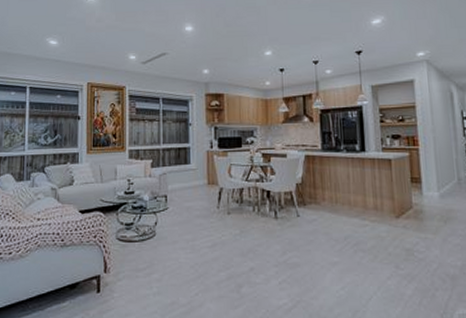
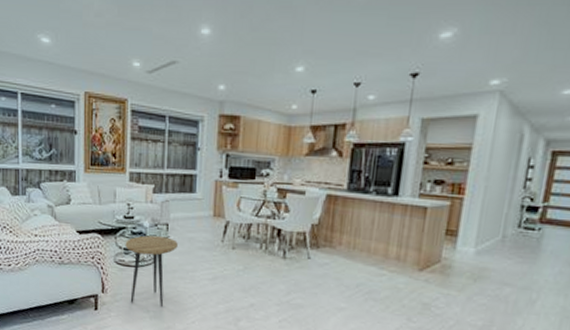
side table: none [126,209,177,282] -> present [125,235,178,308]

